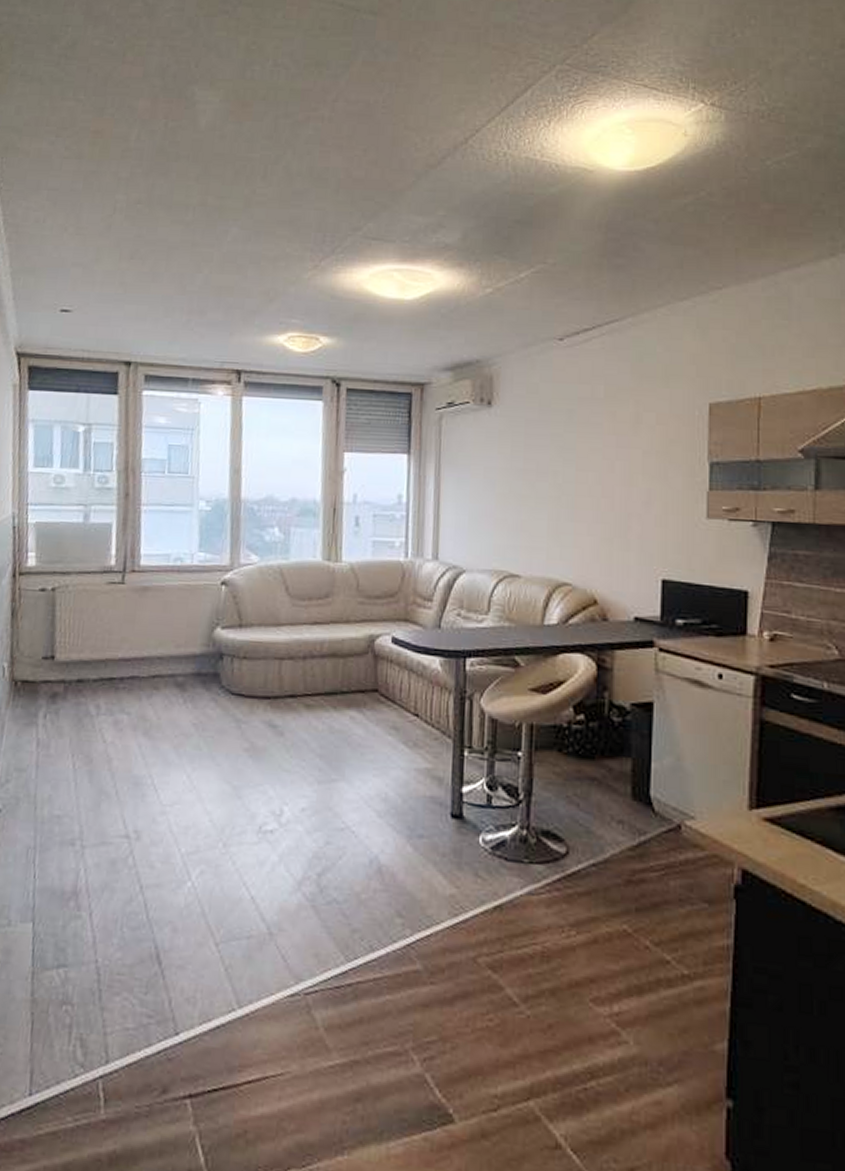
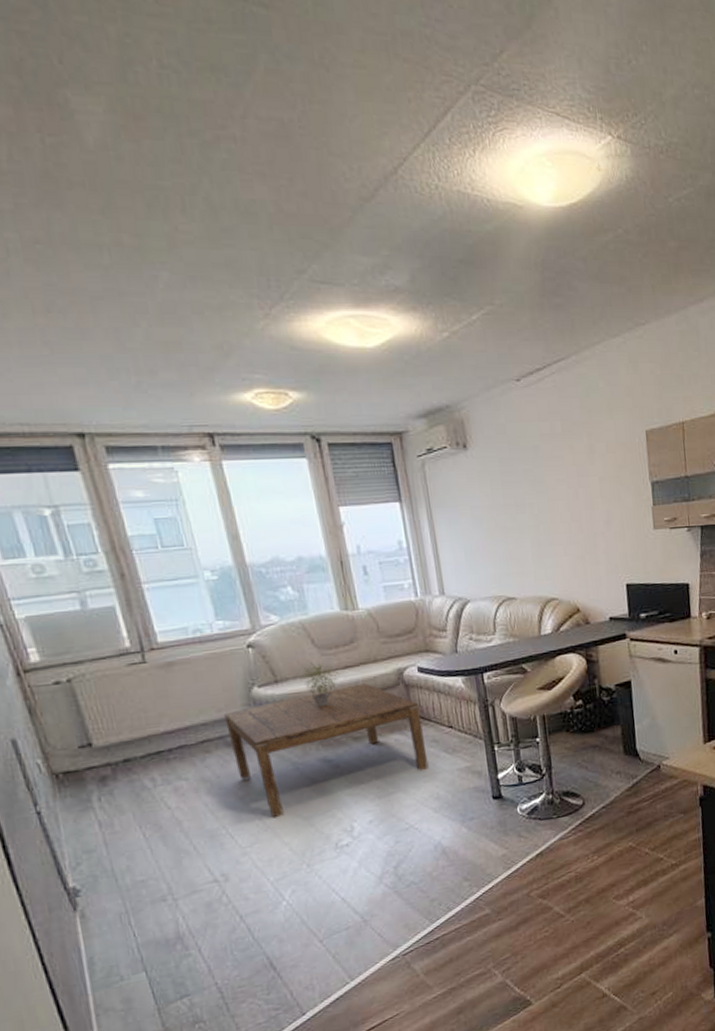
coffee table: none [179,644,385,780] -> present [224,683,429,819]
potted plant: none [266,611,307,663] -> present [300,662,340,707]

